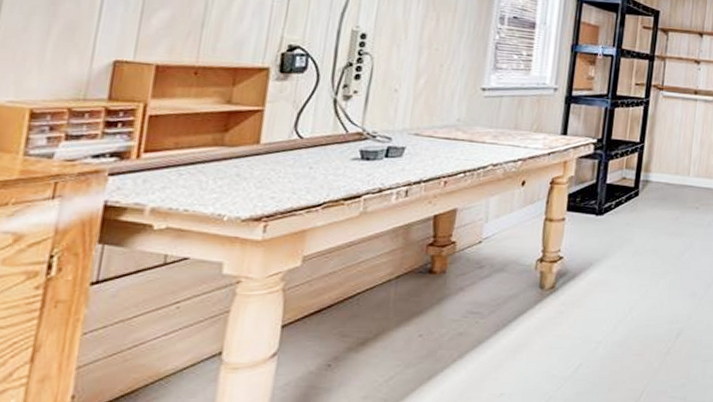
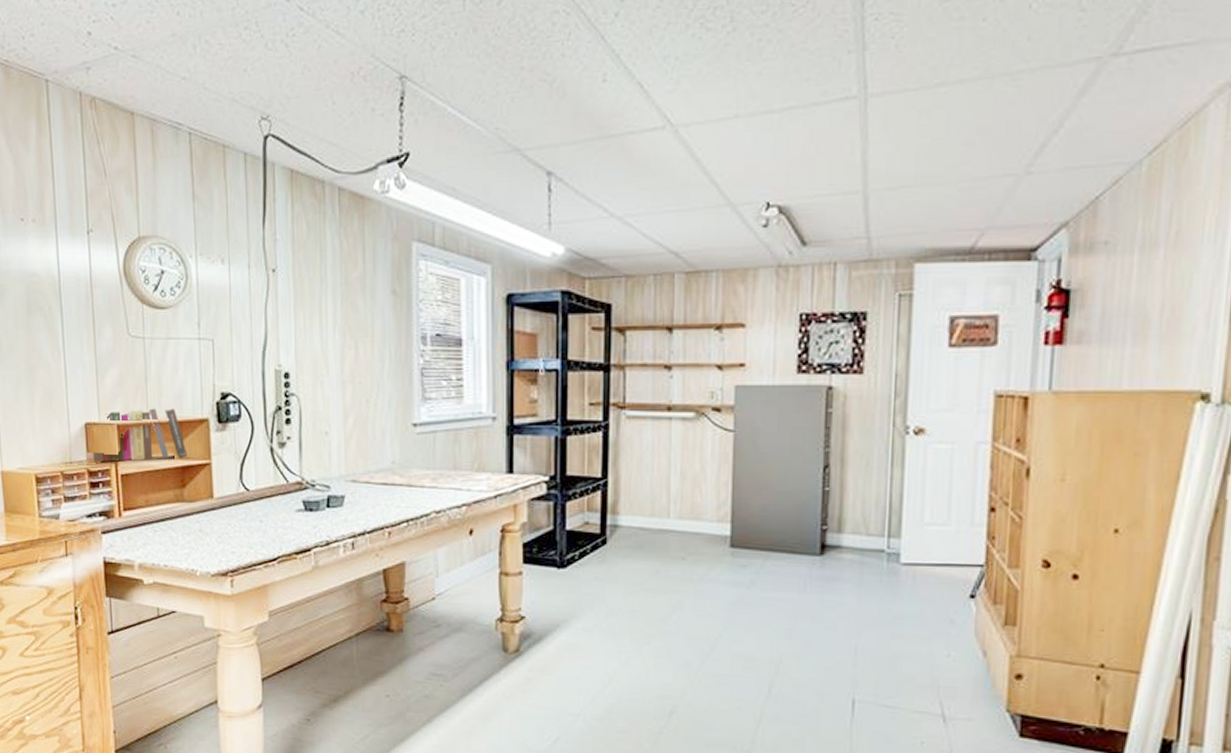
books: none [106,51,238,104] -> present [84,407,188,463]

